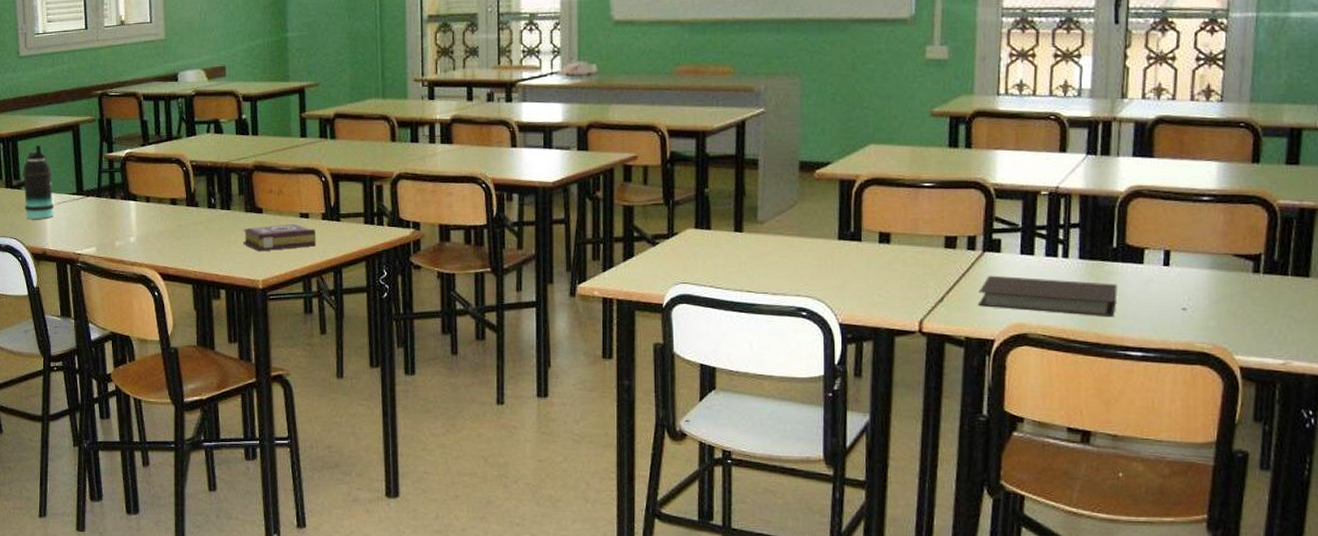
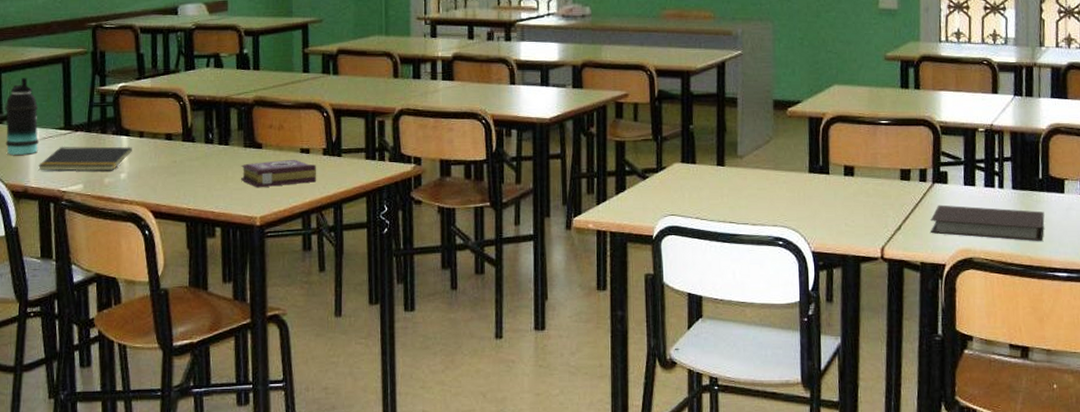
notepad: none [55,210,140,235] -> present [38,146,132,172]

